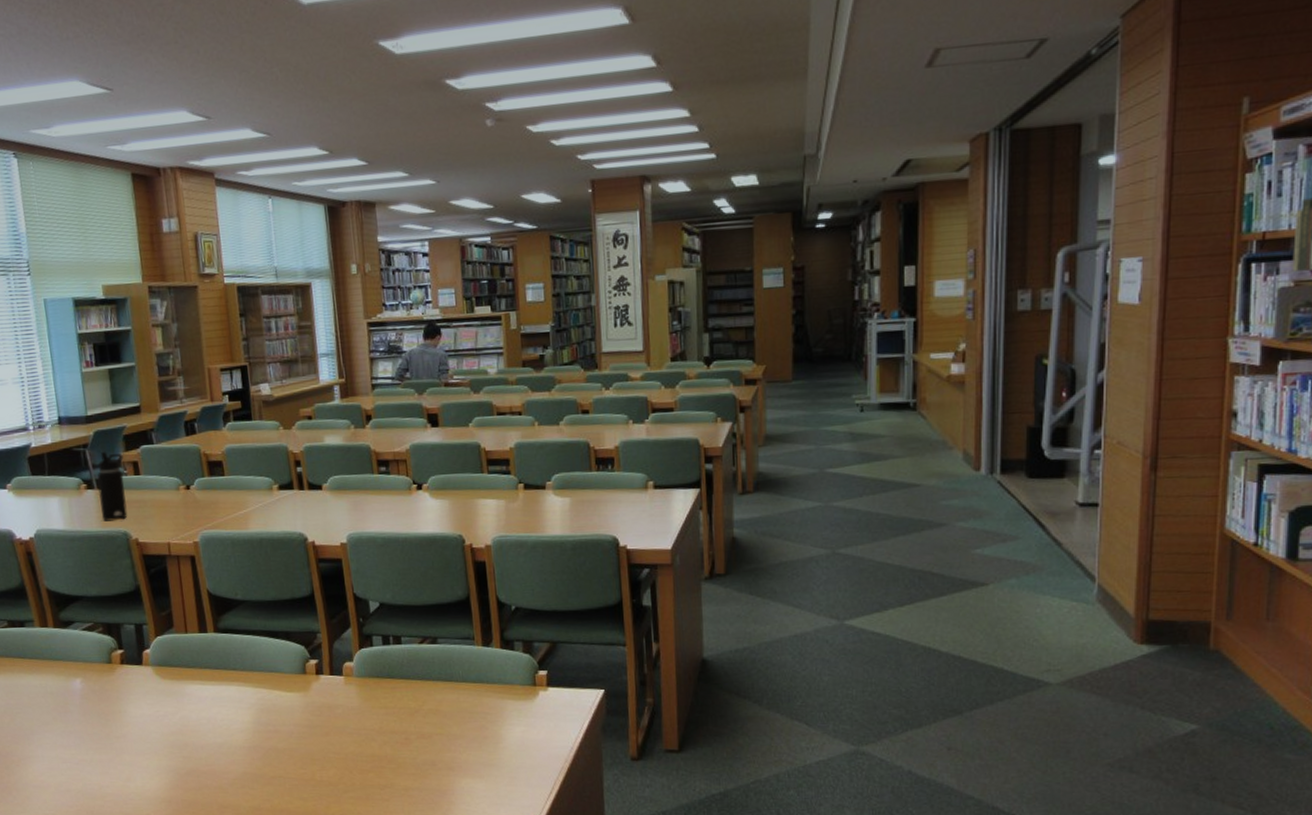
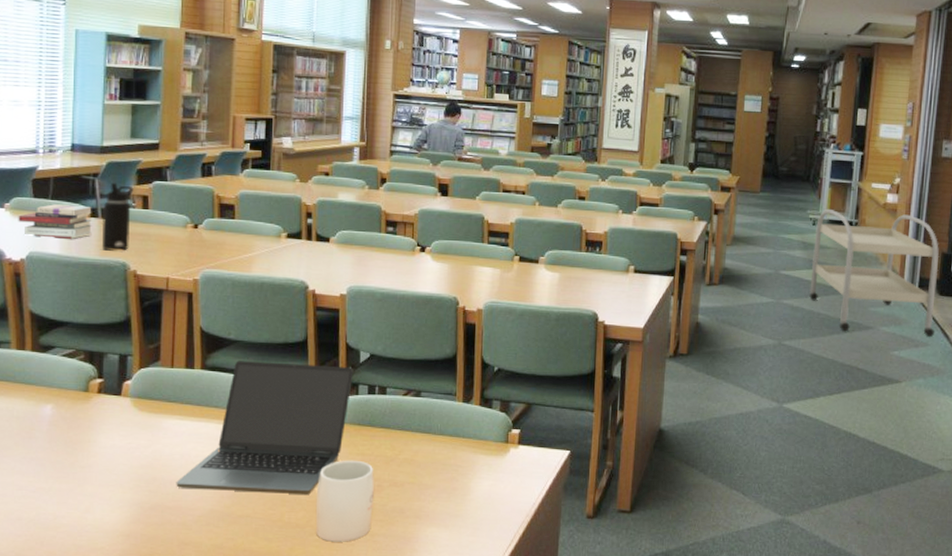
books: none [20,478,91,514] -> present [18,204,92,239]
laptop: none [207,618,366,753] -> present [176,361,354,494]
mug: none [344,714,405,798] -> present [315,460,375,542]
utility cart: none [863,385,1025,531] -> present [809,208,939,337]

